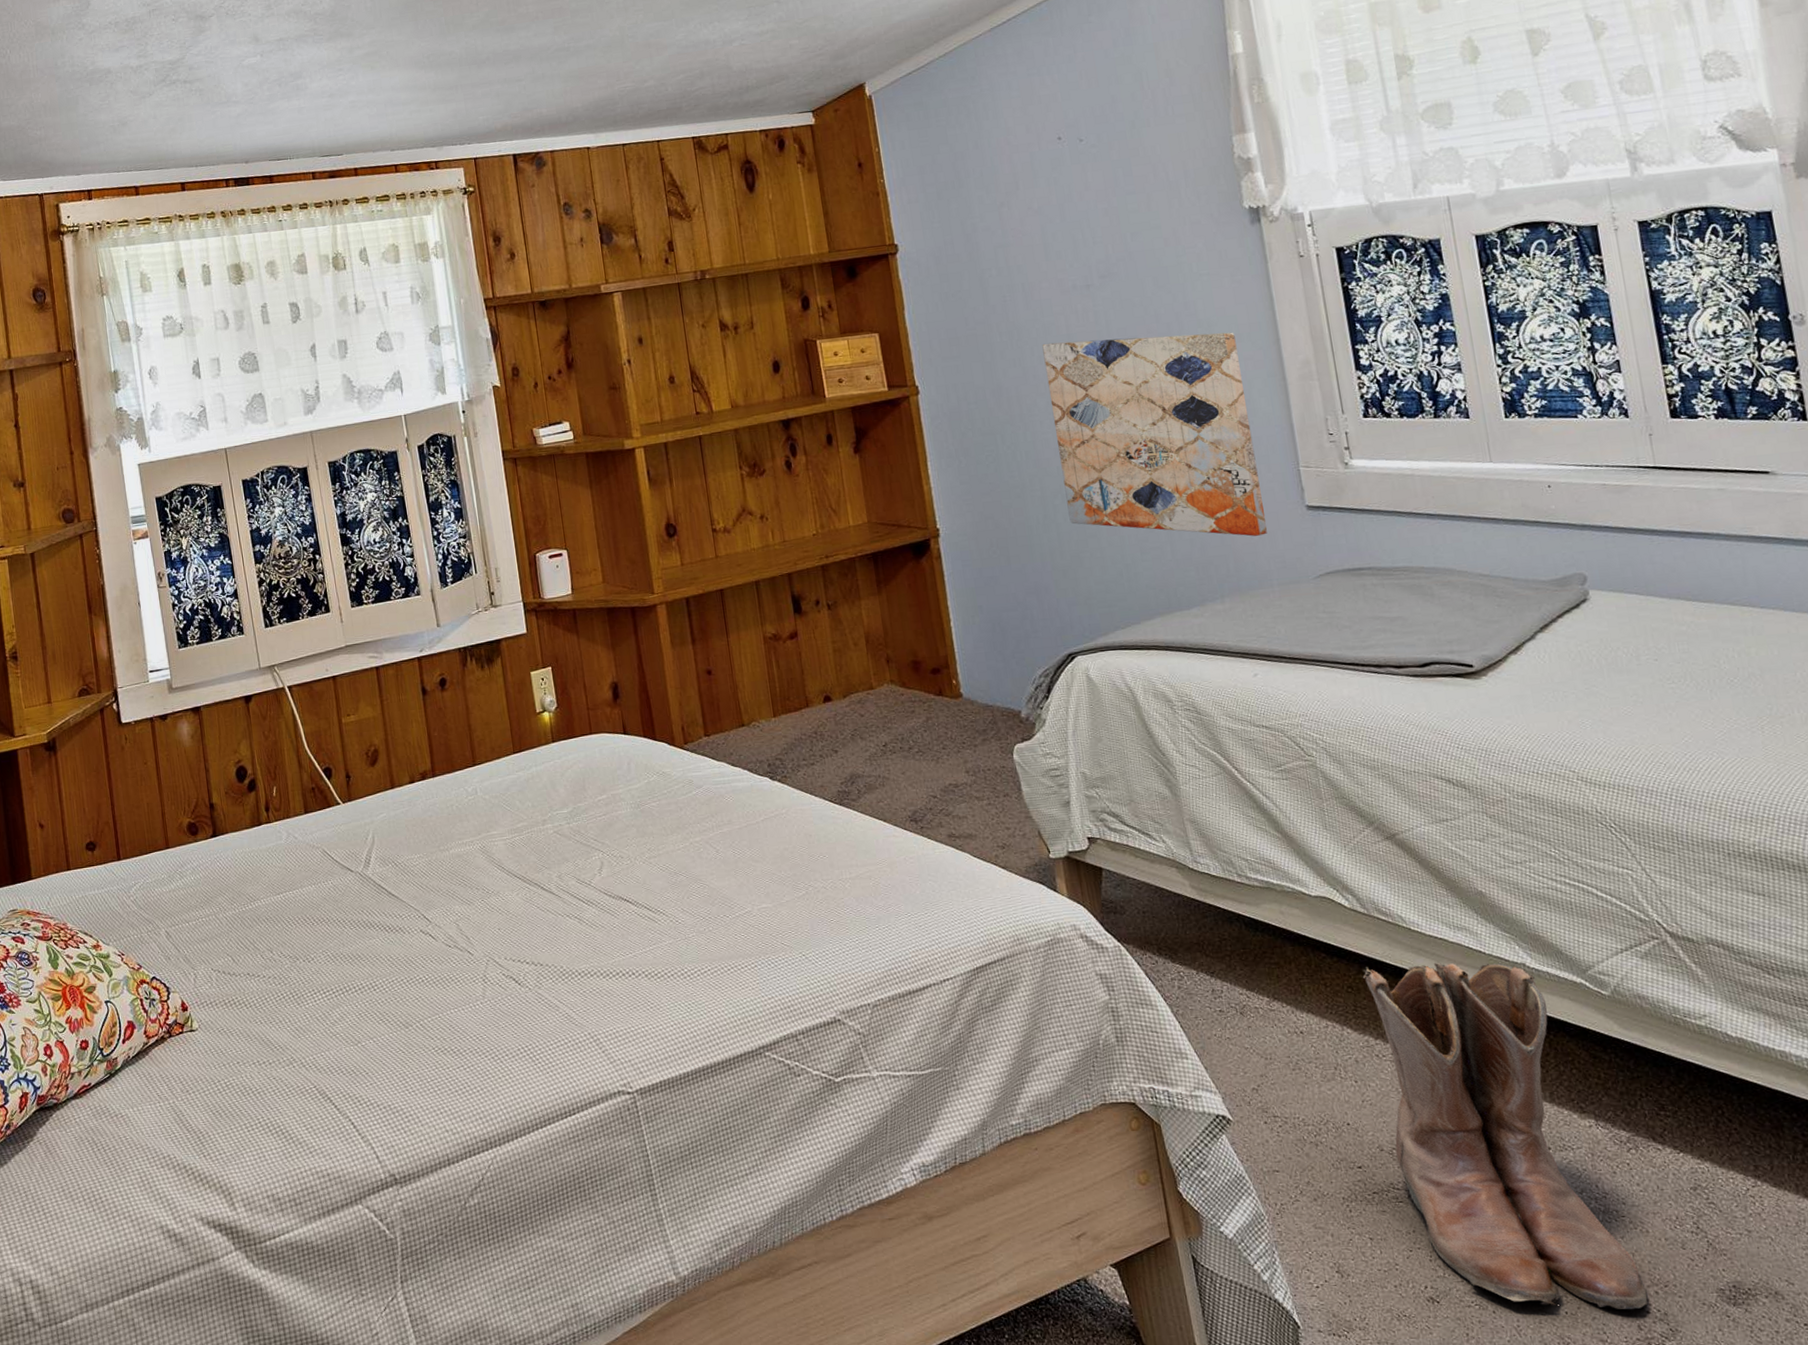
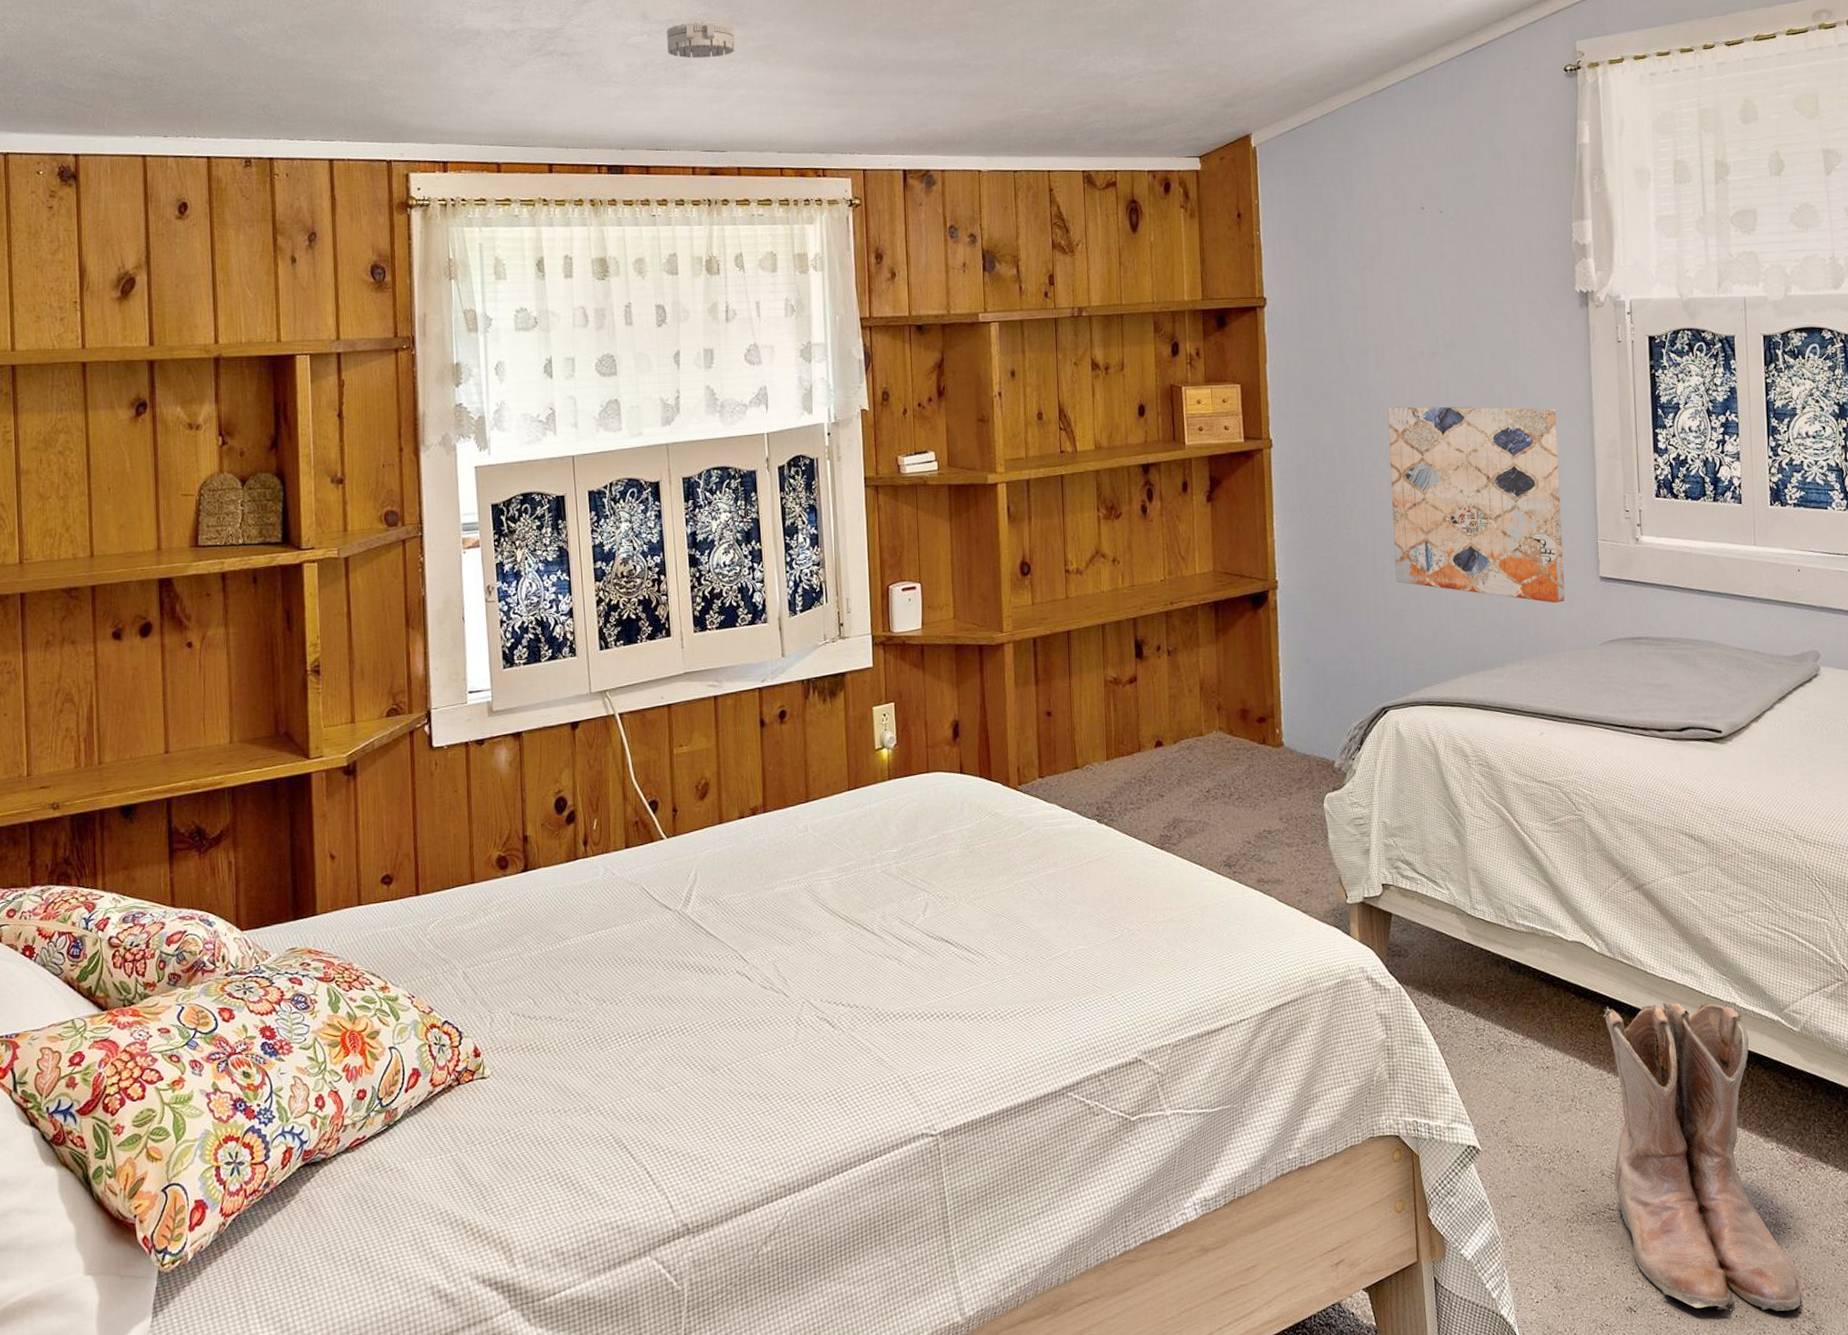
smoke detector: none [277,36,342,73] -> present [667,21,735,58]

